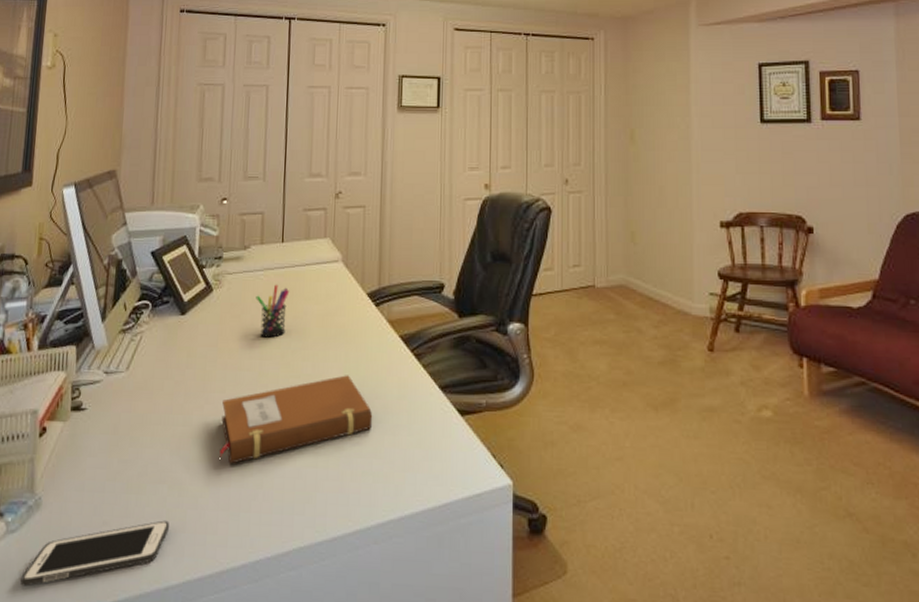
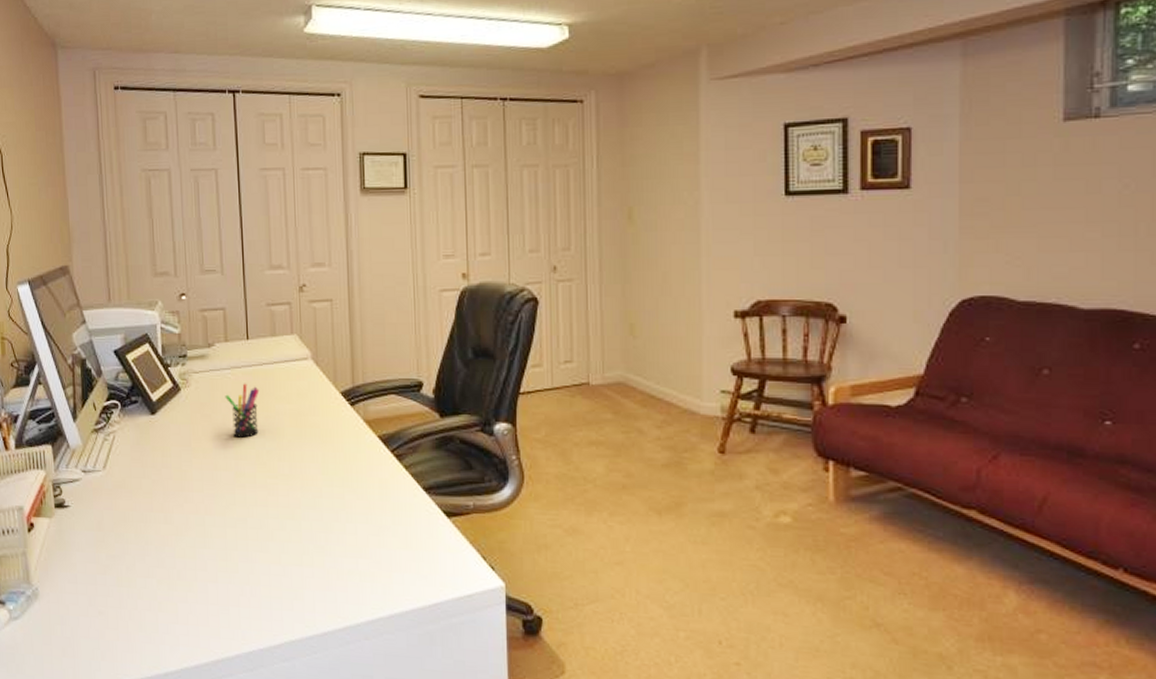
cell phone: present [20,520,169,587] -> none [29,612,162,668]
notebook: present [219,375,373,464] -> none [202,475,356,561]

